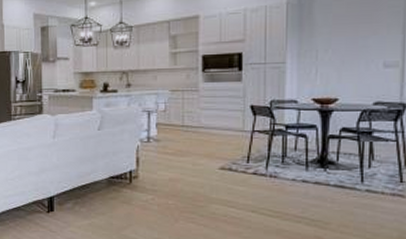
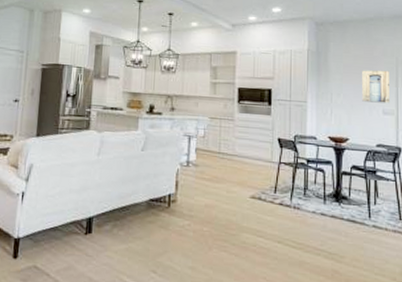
wall art: none [357,15,394,56] -> present [362,70,389,104]

